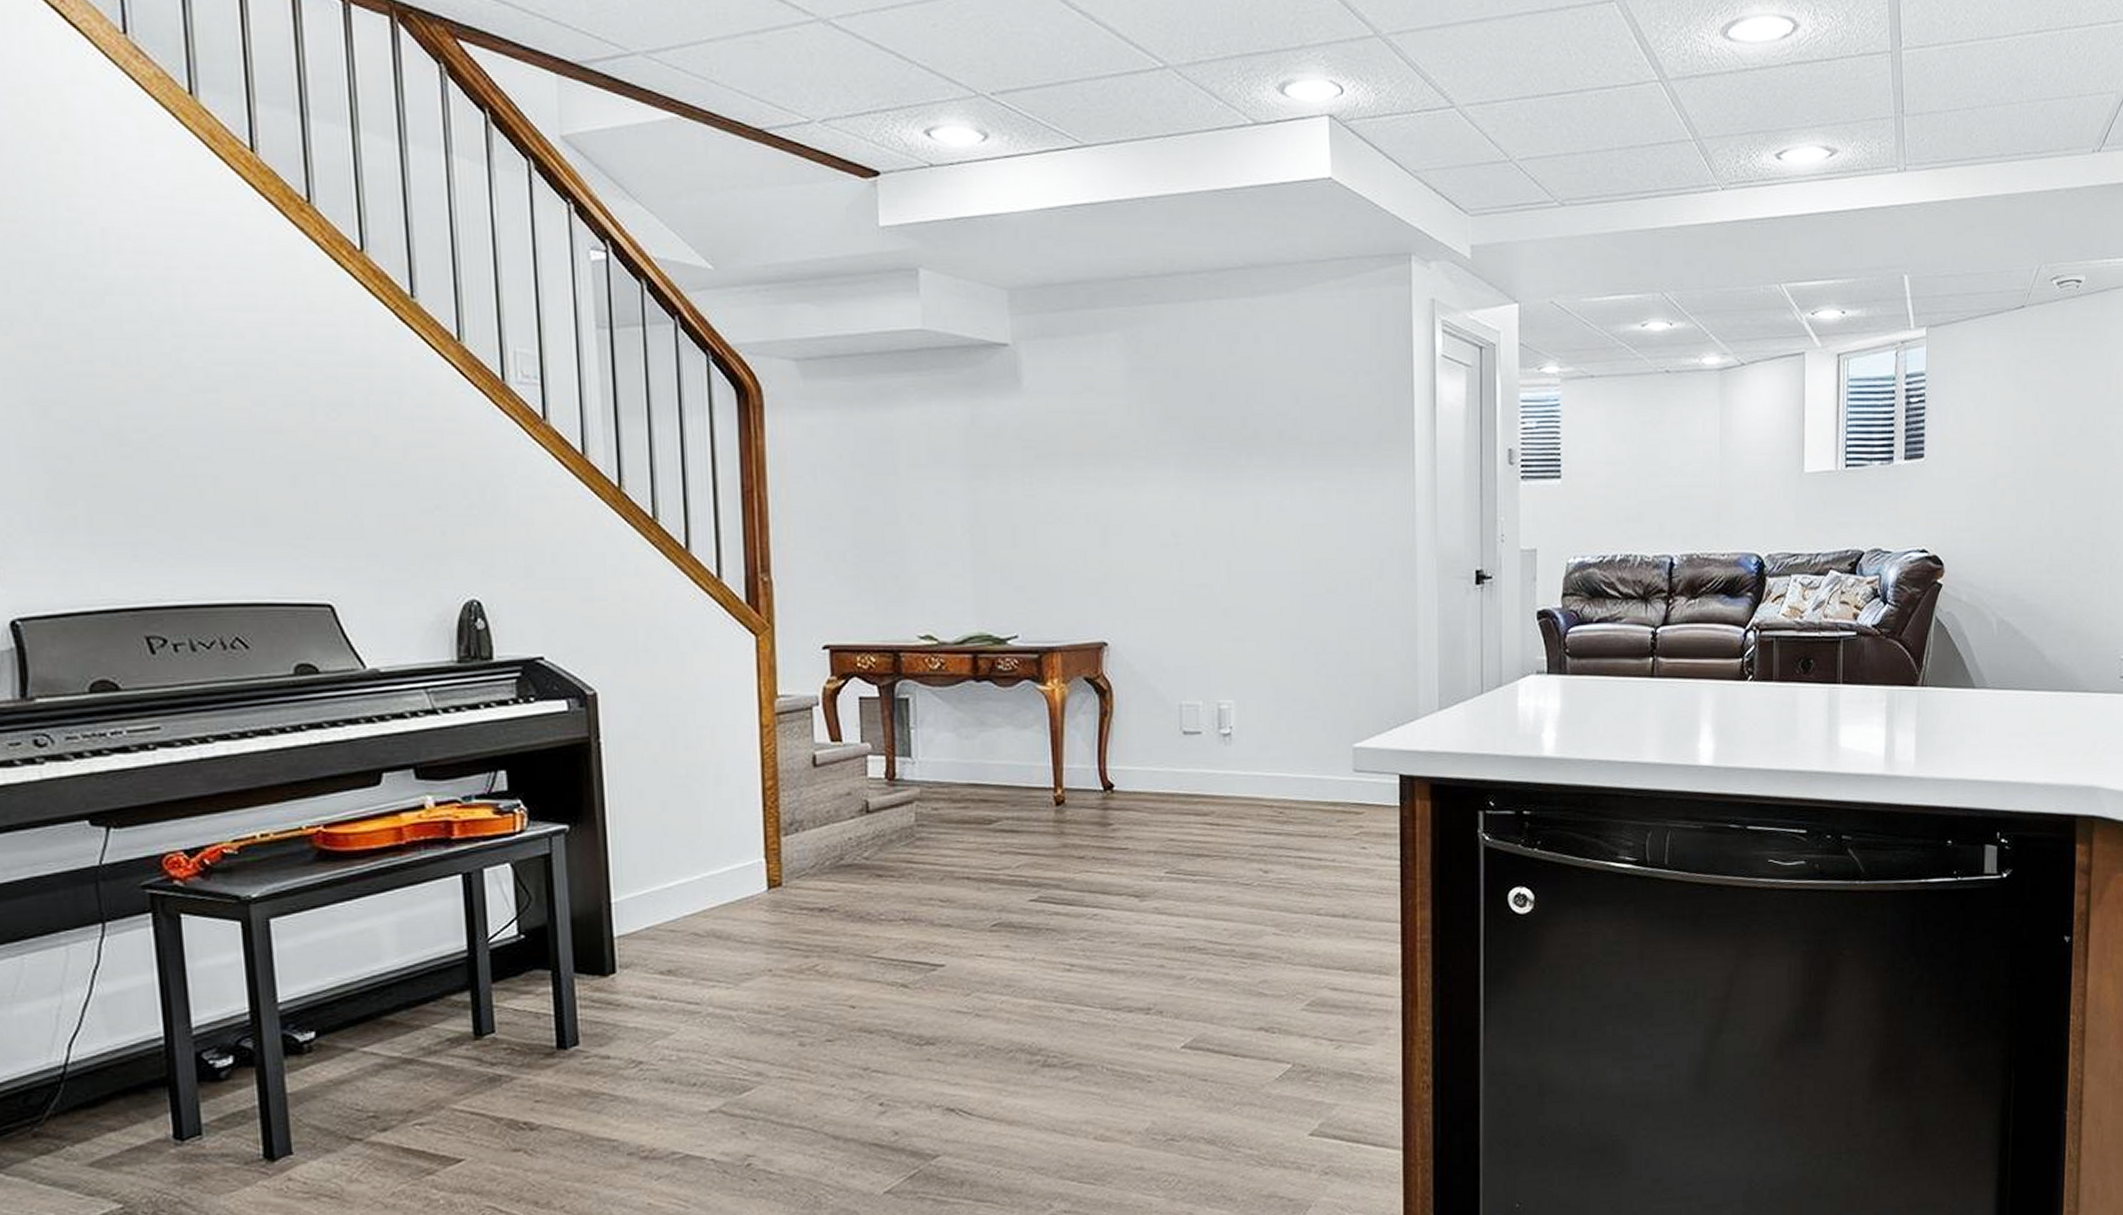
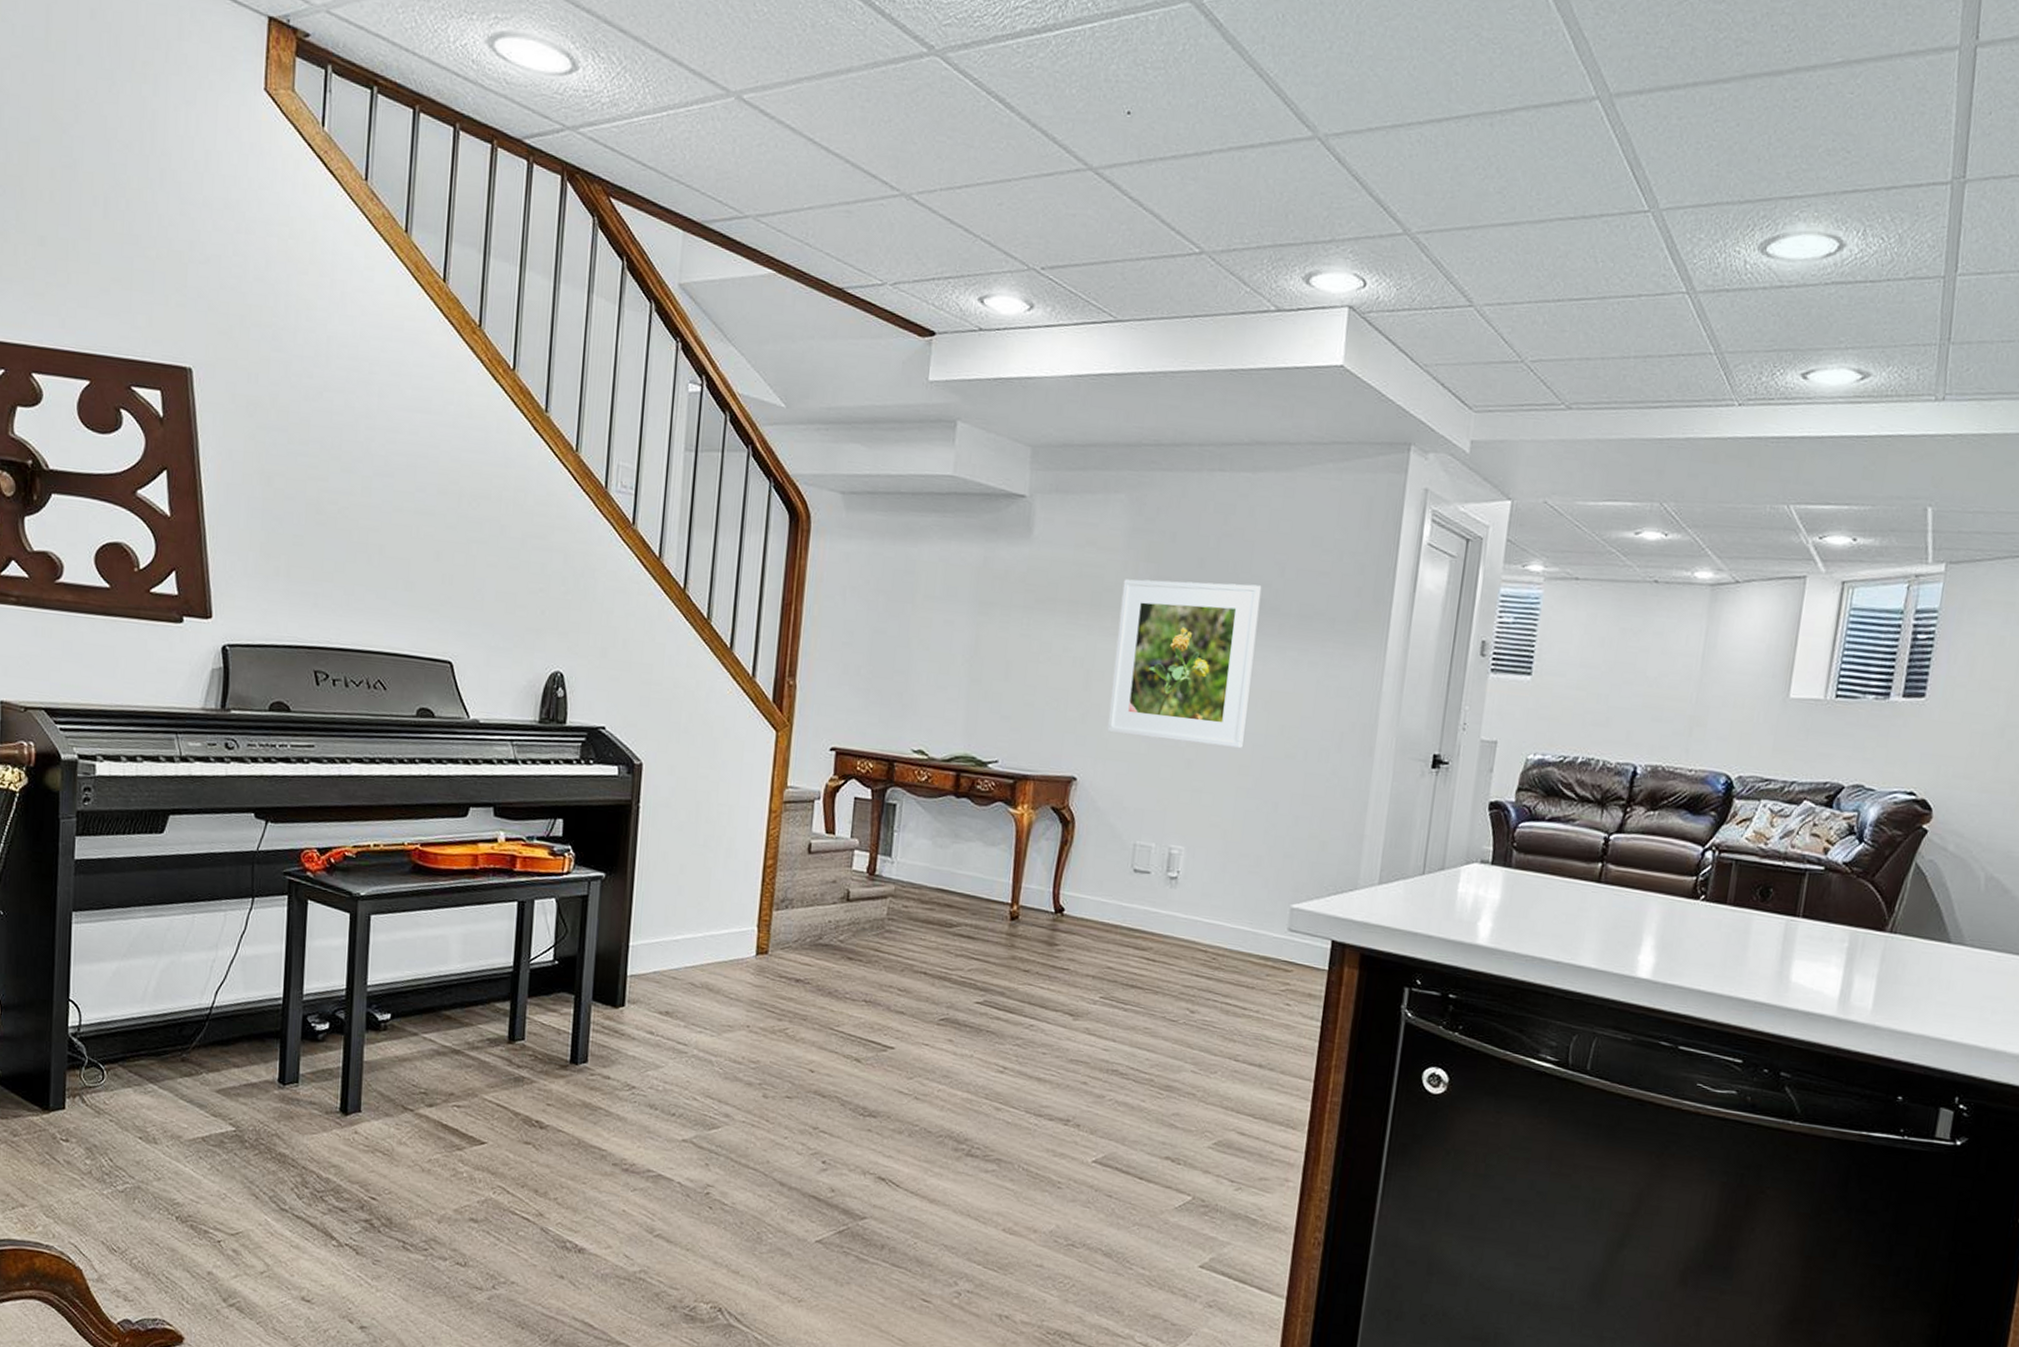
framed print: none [1129,415,1281,590] -> present [1107,579,1262,749]

